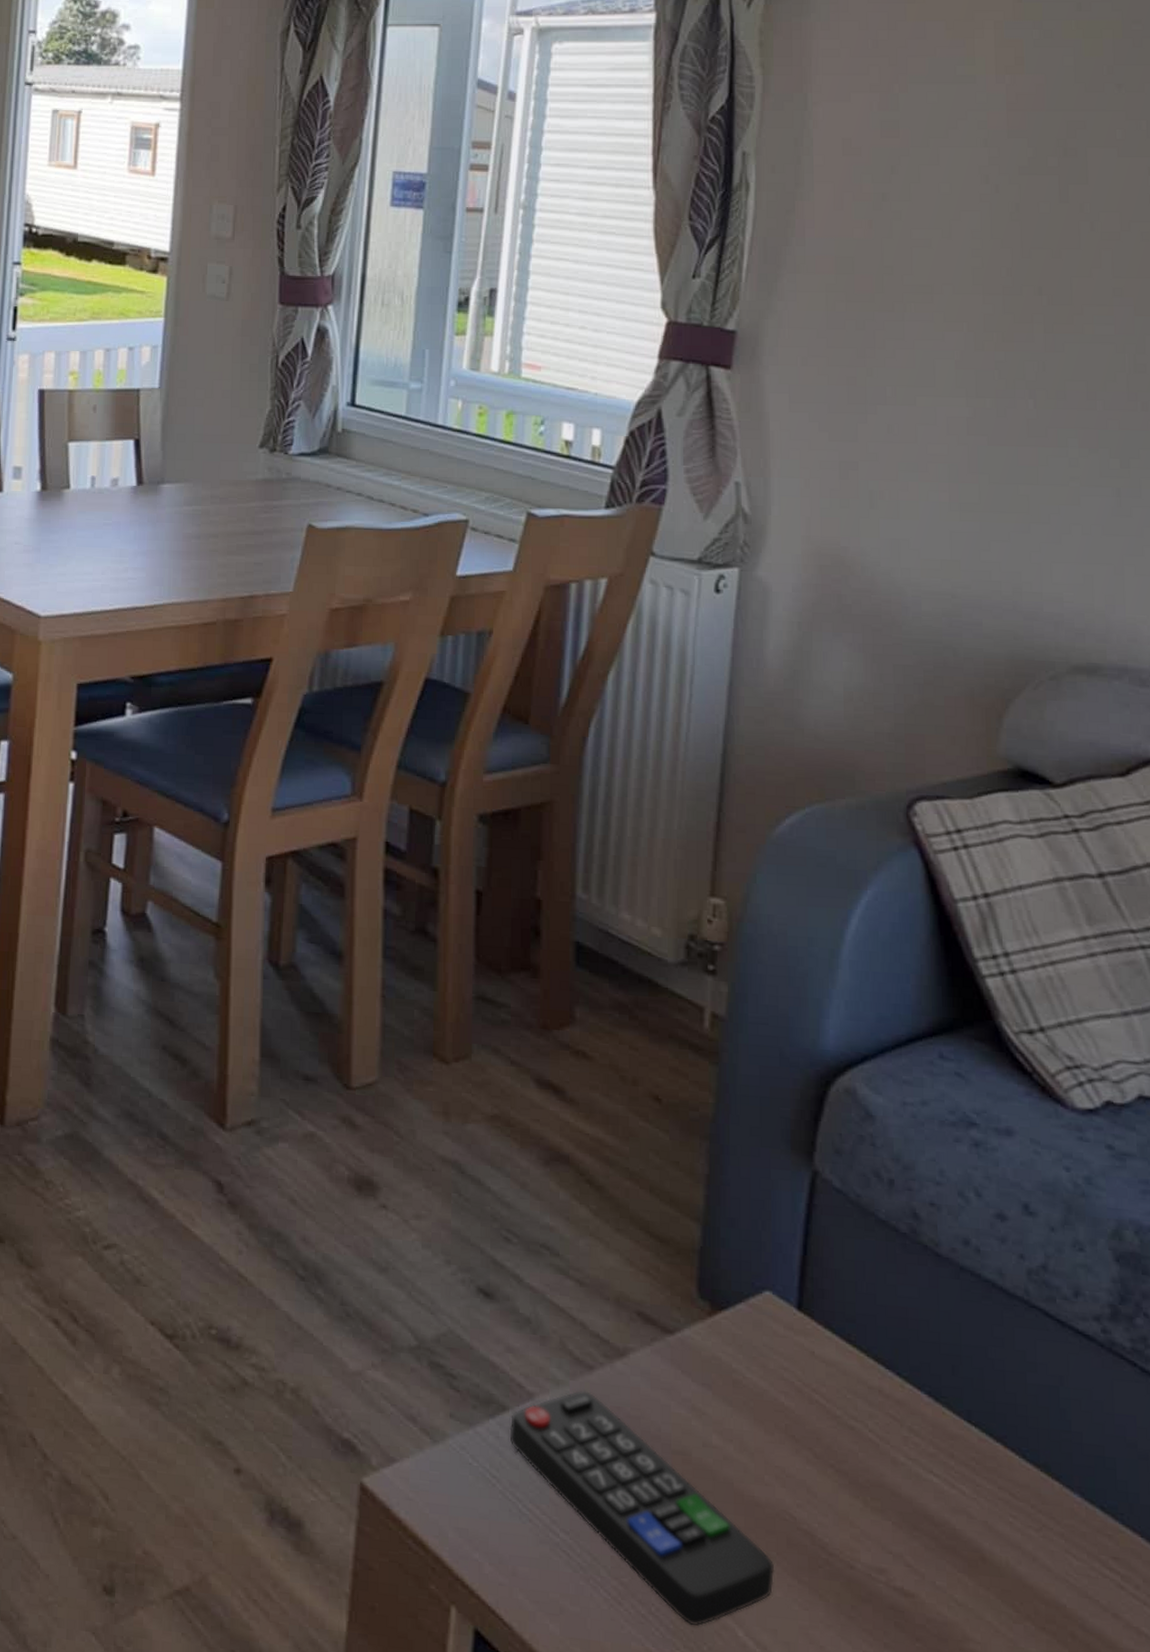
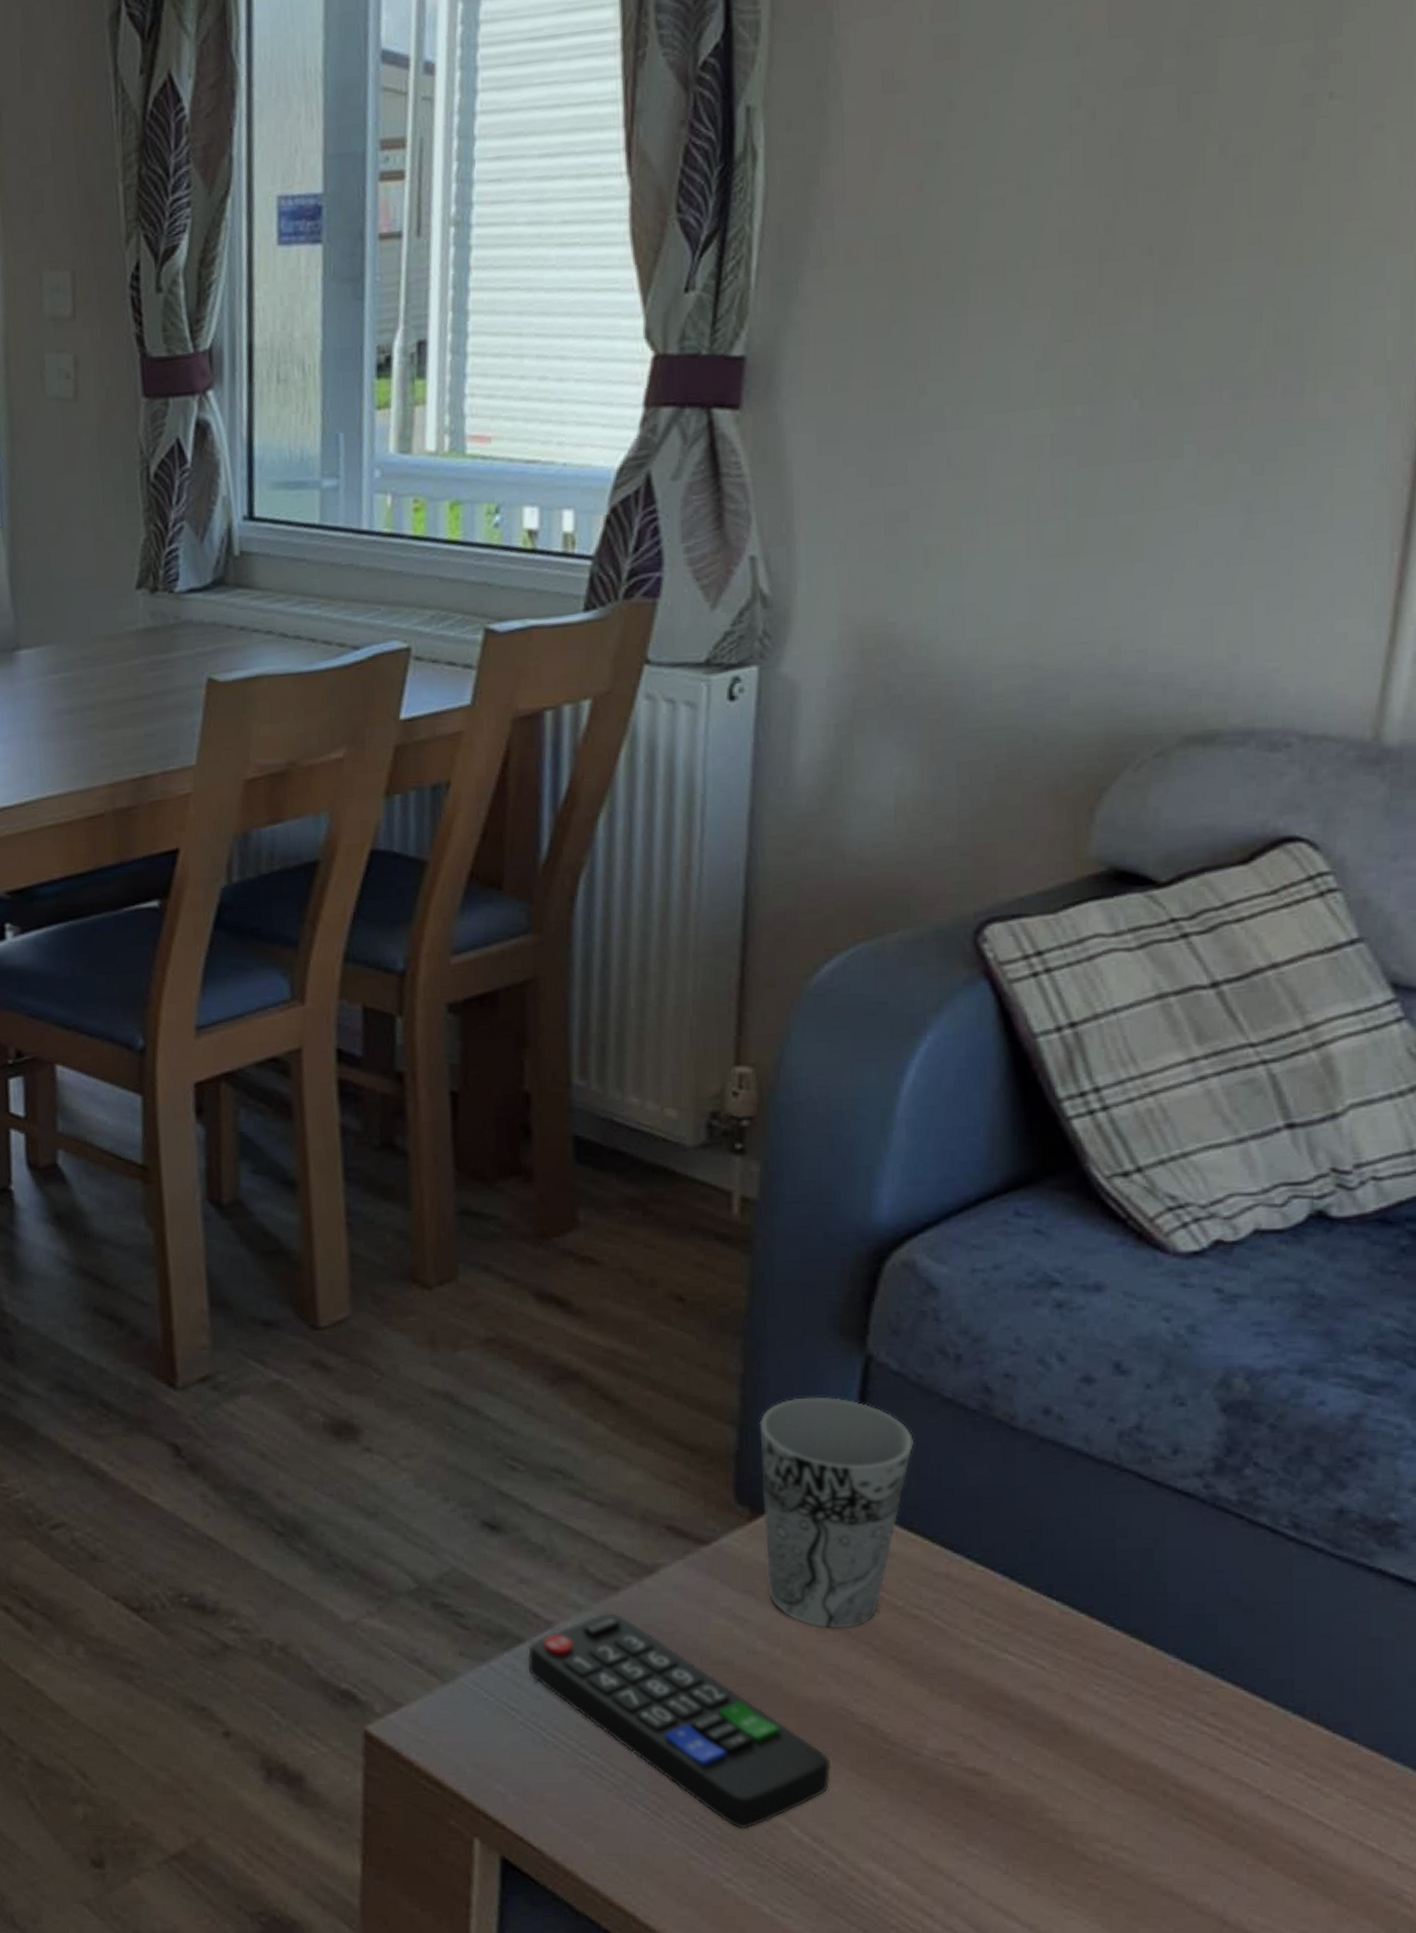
cup: none [720,1202,852,1433] -> present [759,1396,914,1629]

